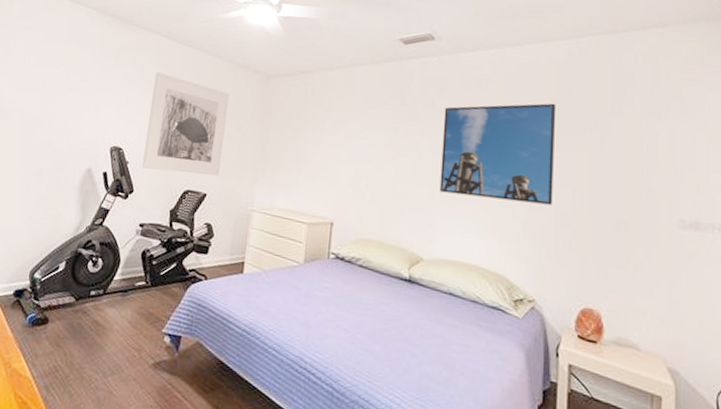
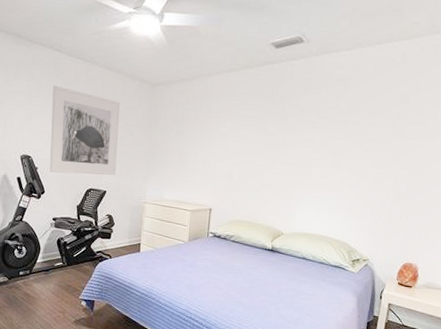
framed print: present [439,103,557,205] -> none [299,97,405,186]

